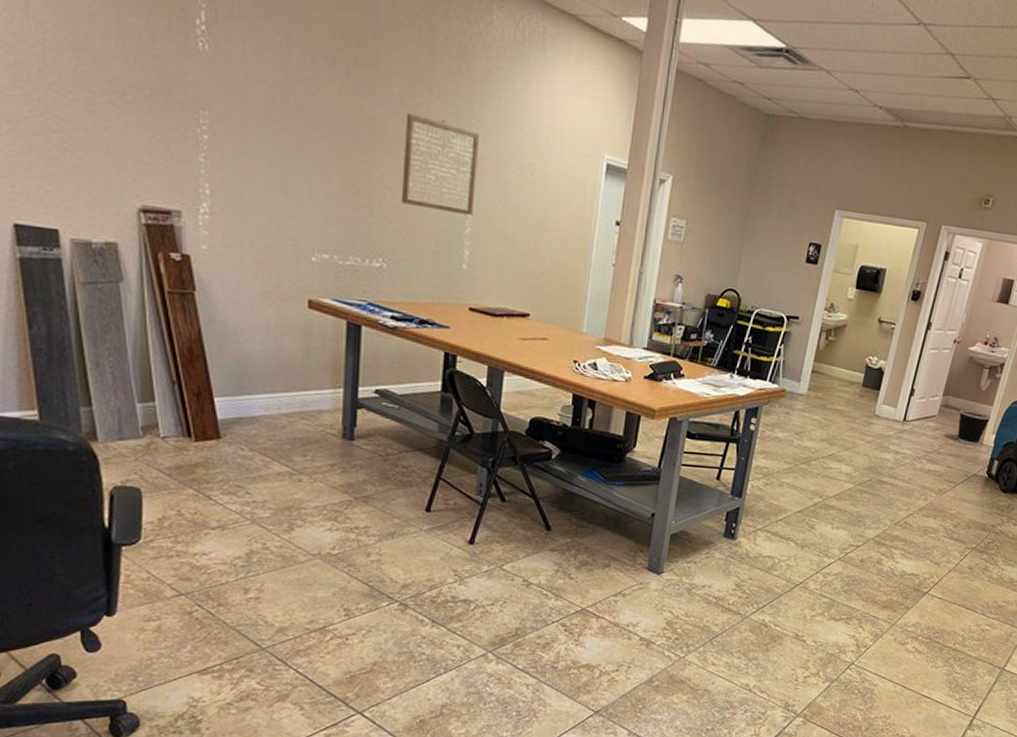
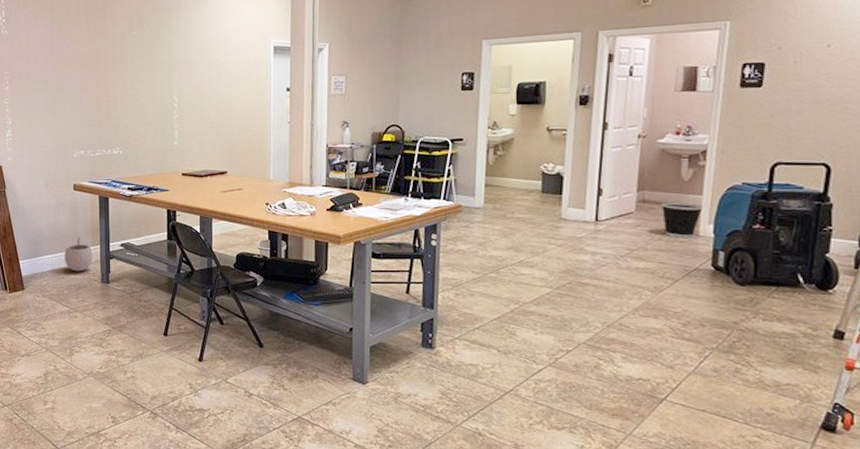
plant pot: none [288,373,332,422] -> present [64,237,93,272]
wall art: present [402,112,479,216] -> none [127,42,178,107]

